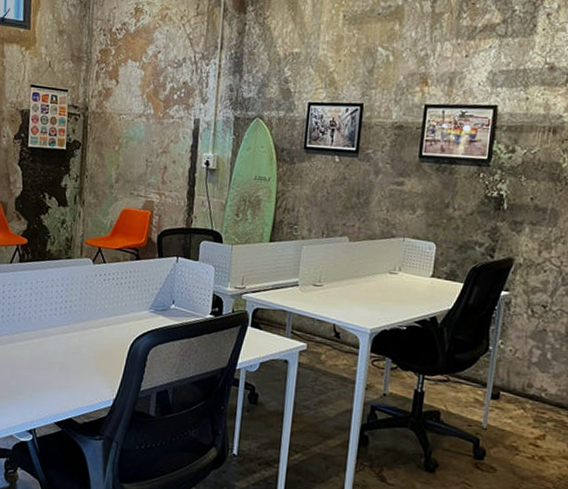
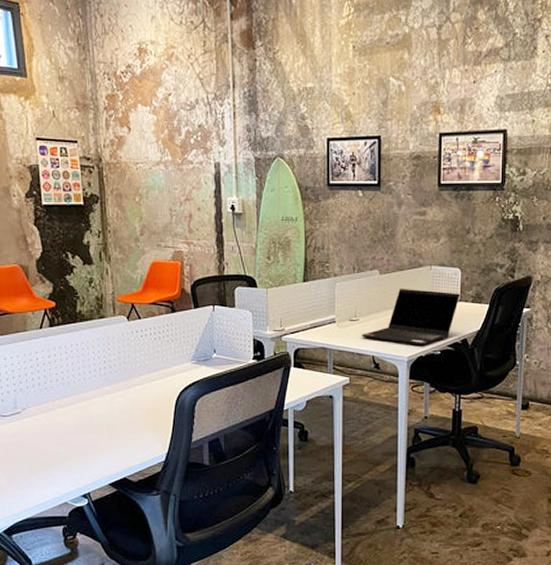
laptop computer: none [324,257,433,319] -> present [361,288,460,345]

